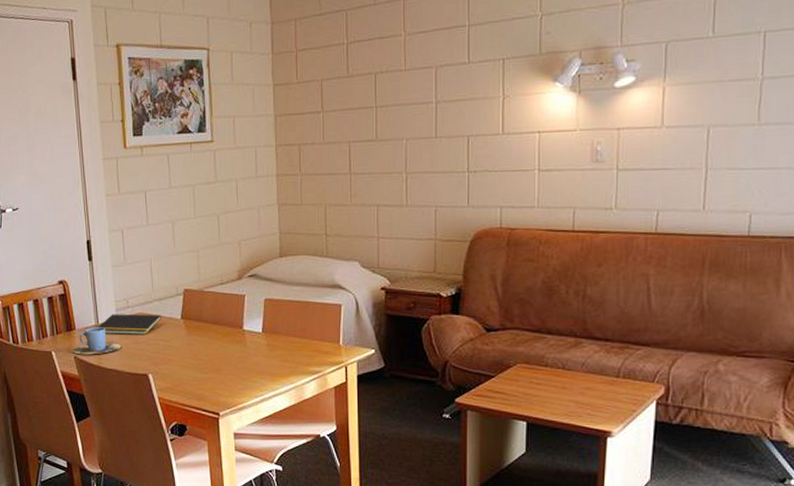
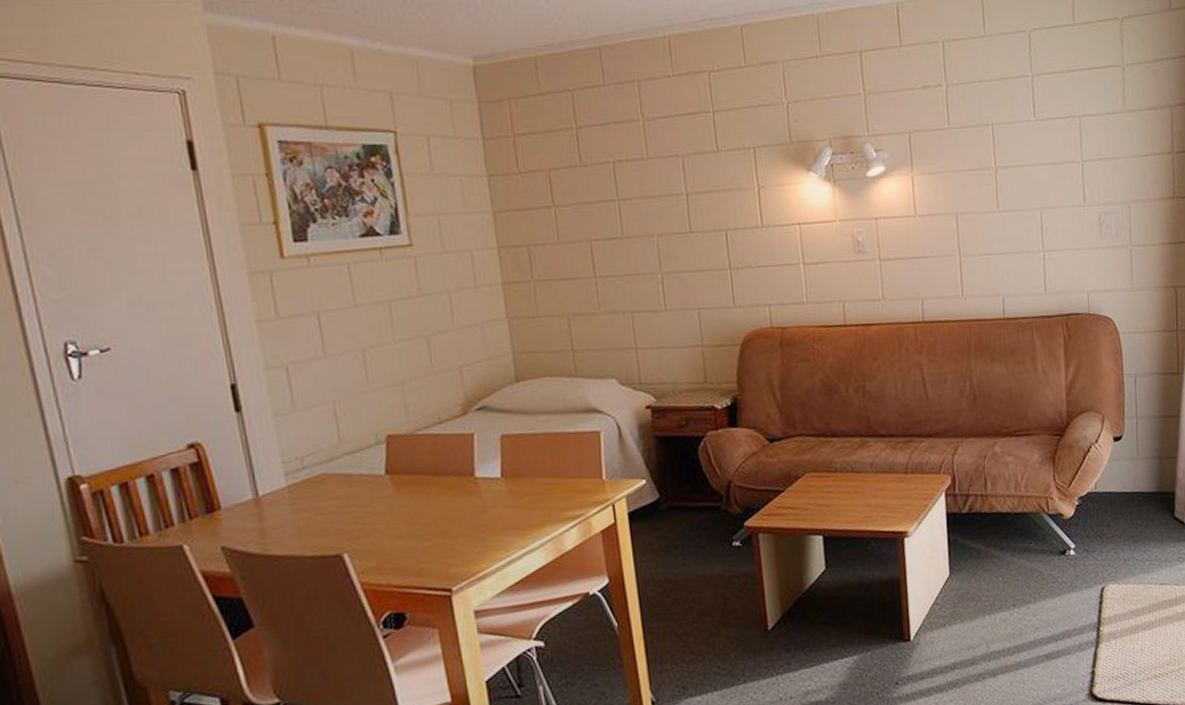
cup: present [73,327,121,355] -> none [219,500,296,544]
notepad: present [97,314,162,335] -> none [256,473,357,508]

